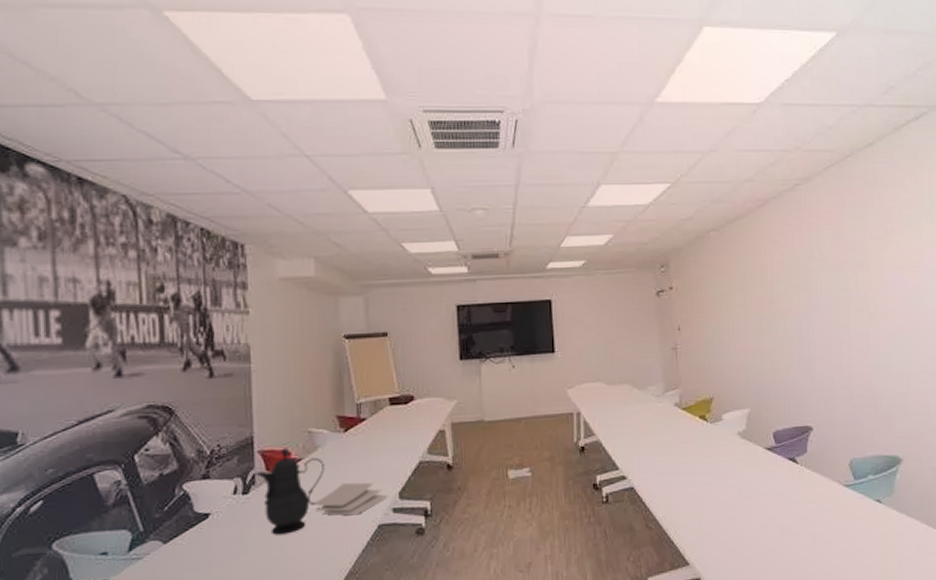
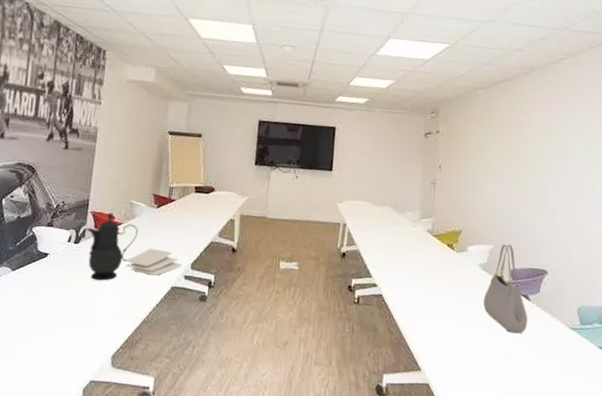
handbag: none [747,405,799,503] -> present [483,244,528,334]

